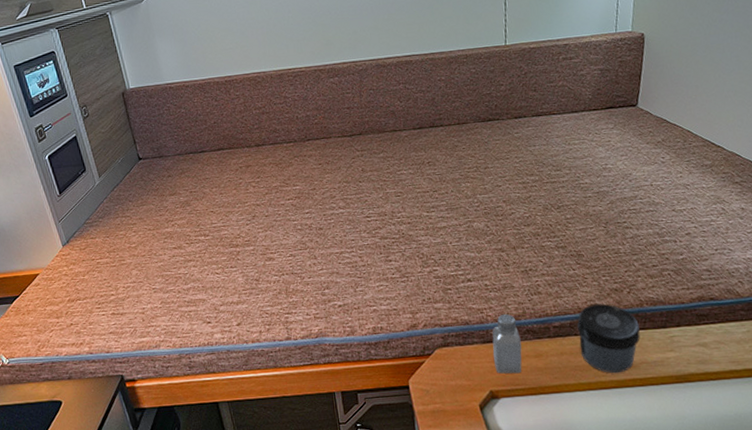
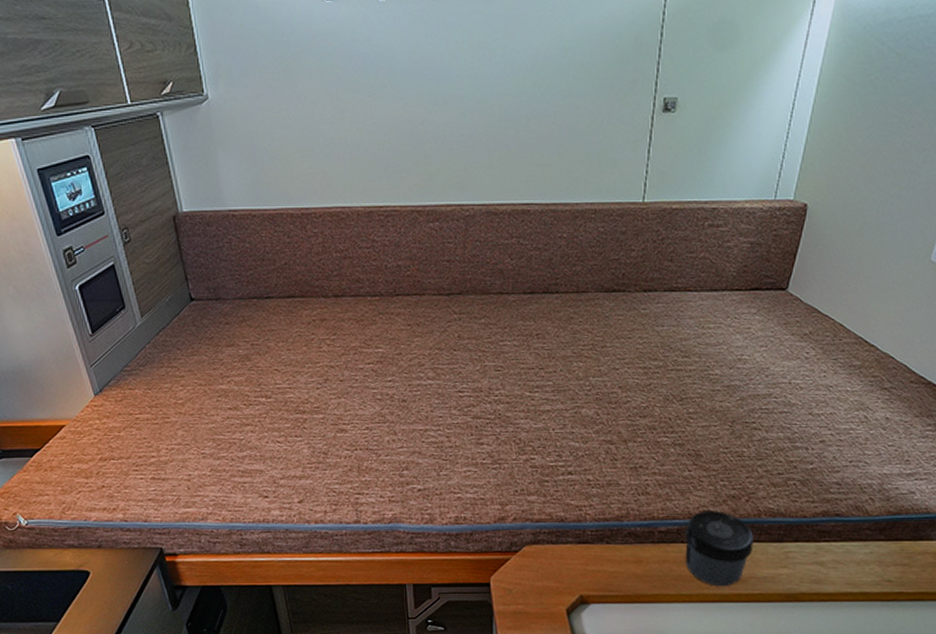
saltshaker: present [492,313,522,374] -> none [587,513,621,579]

